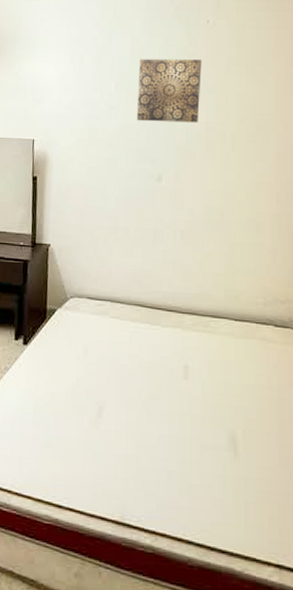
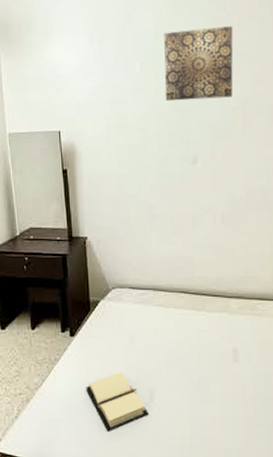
book: none [34,385,96,448] -> present [86,372,149,431]

